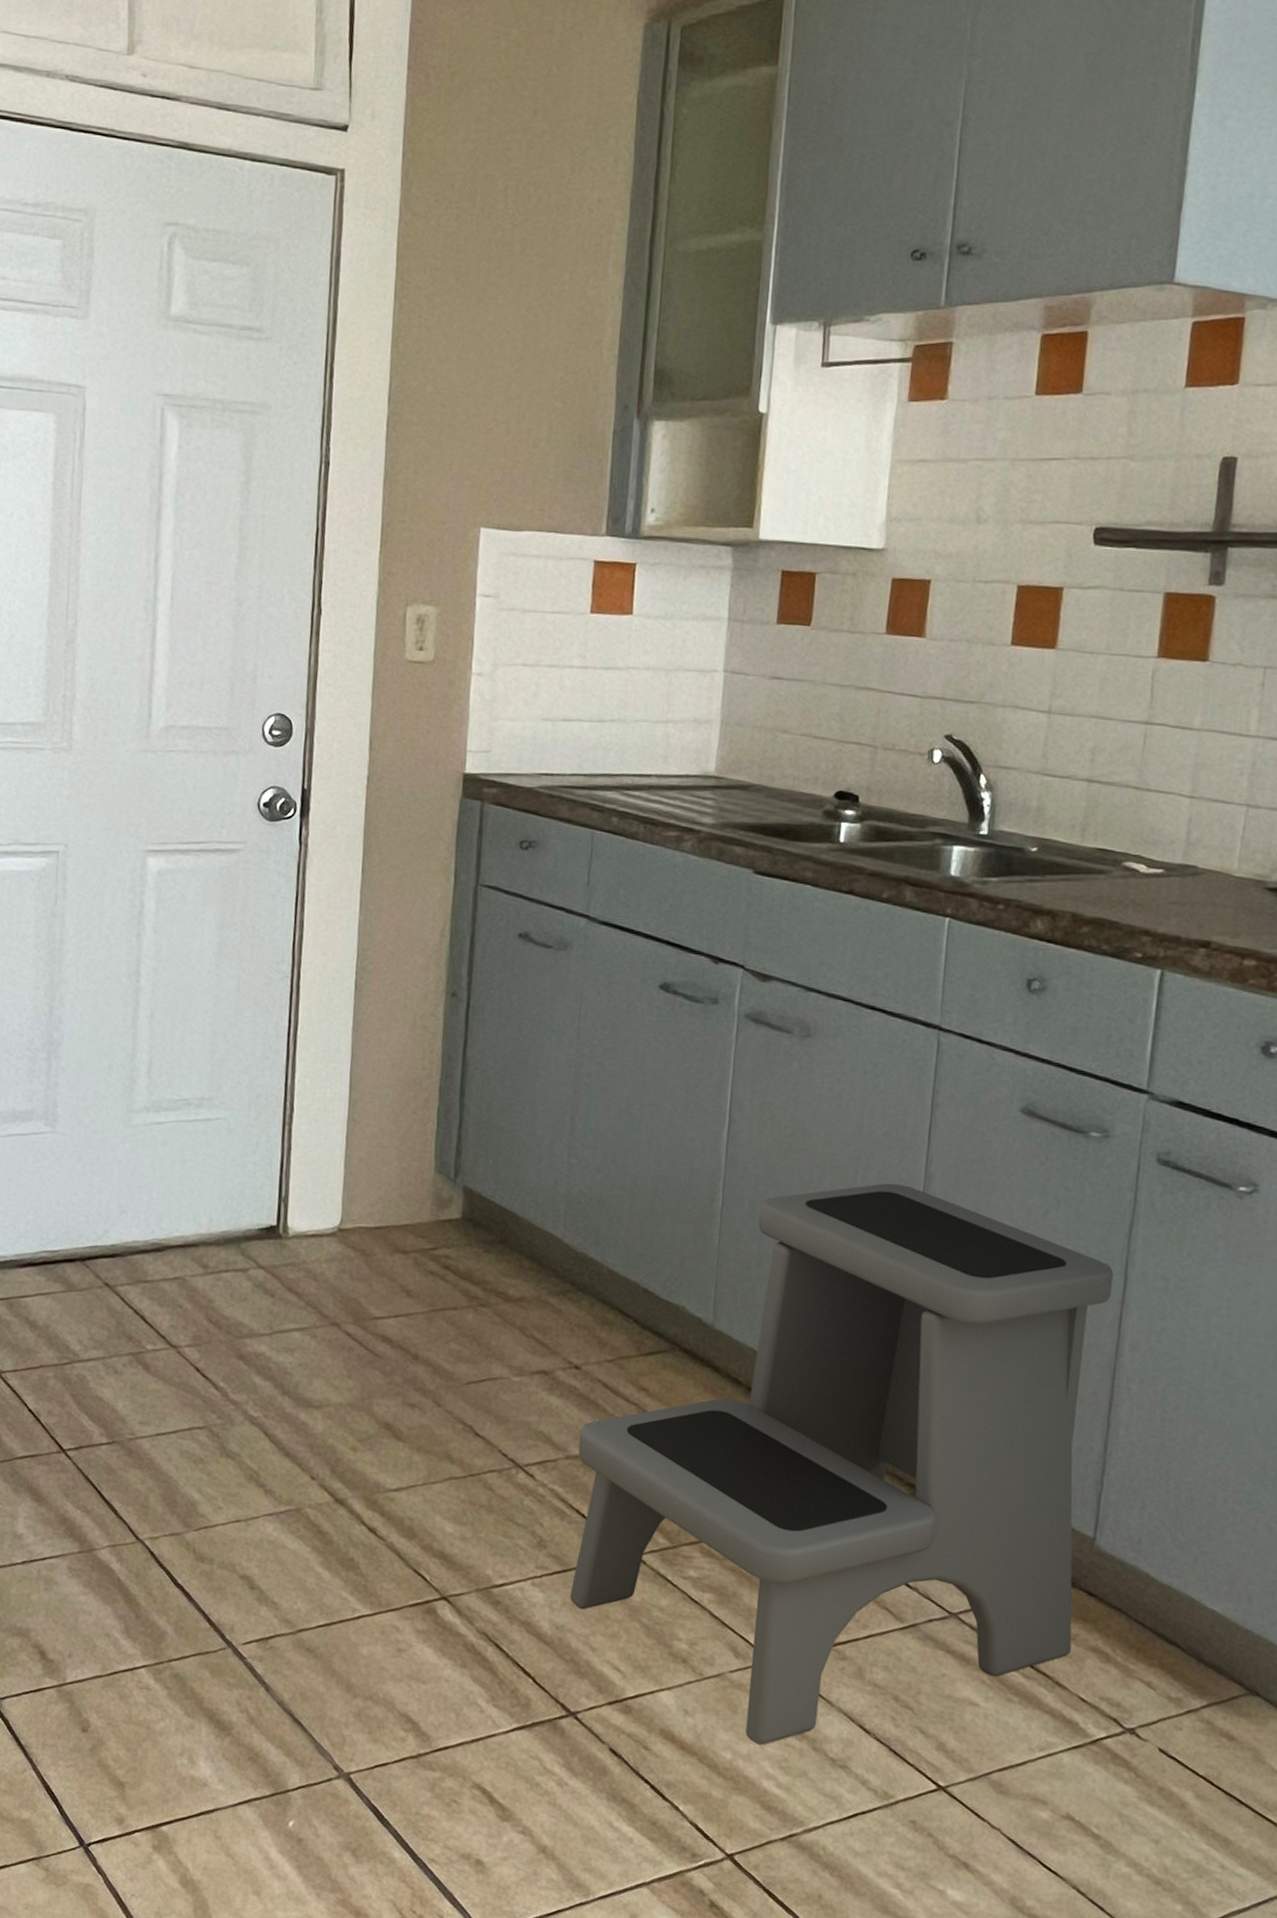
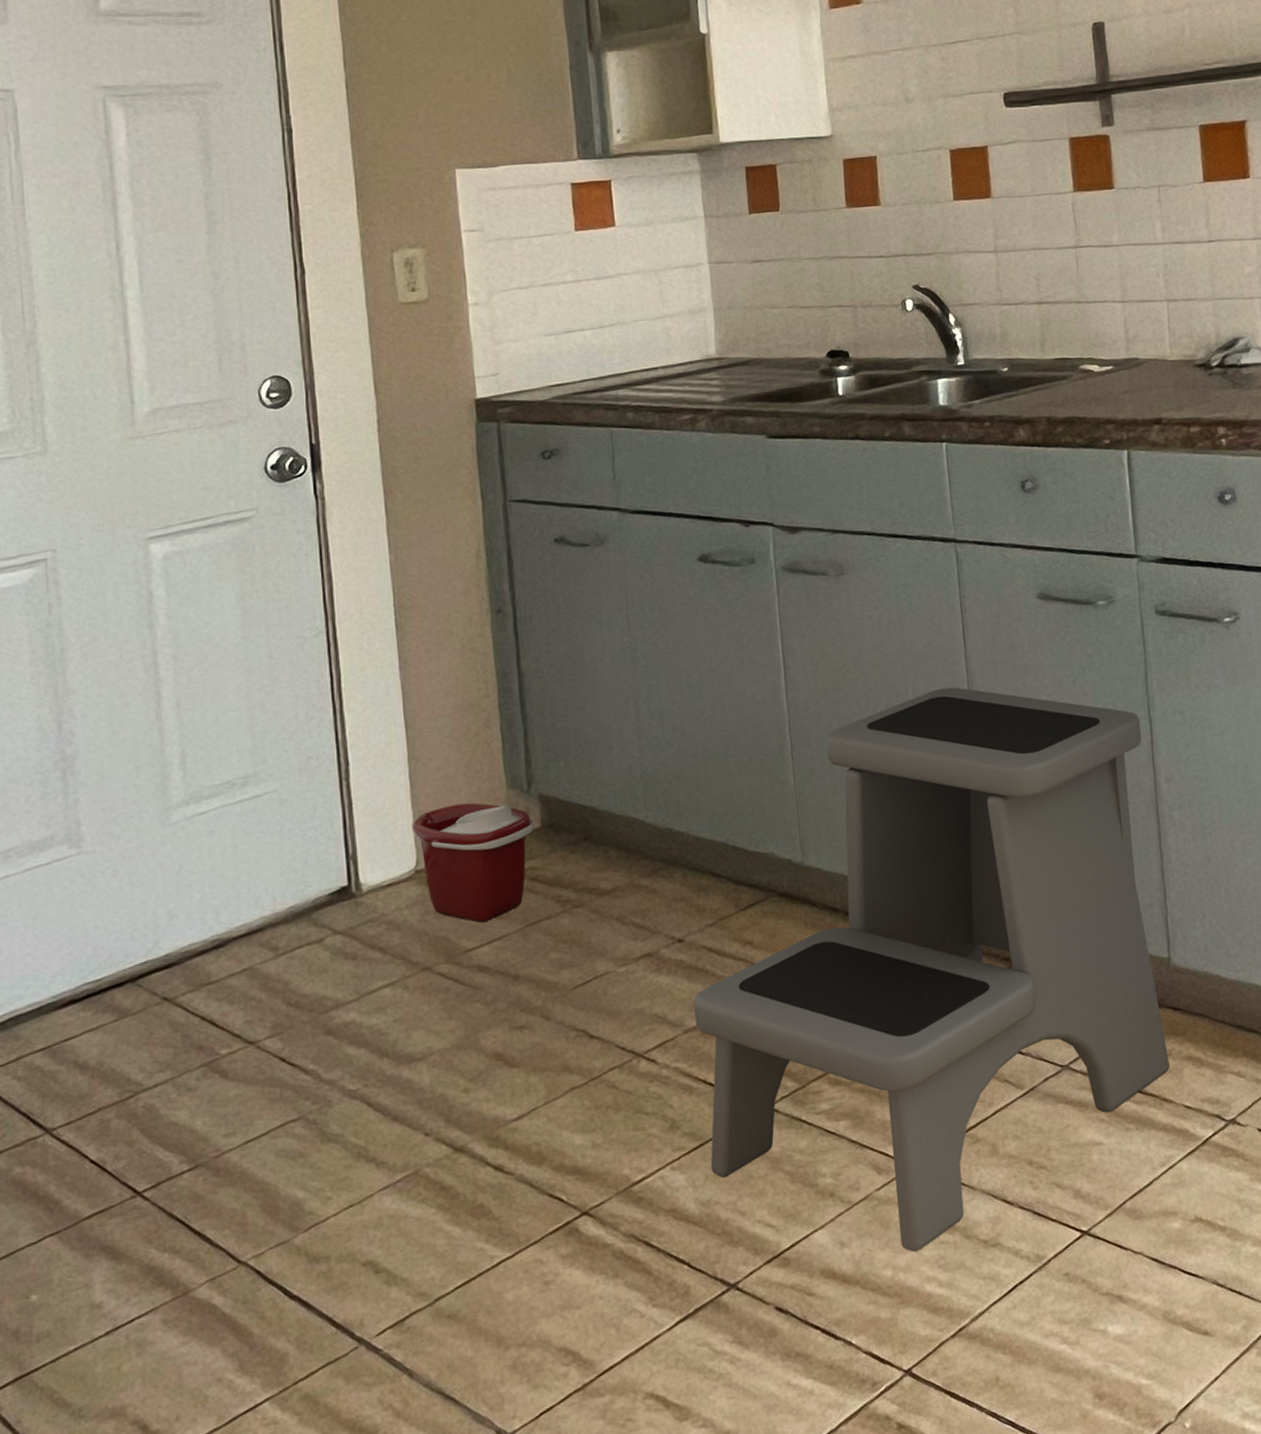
bucket: none [341,1174,455,1296] -> present [412,802,535,923]

